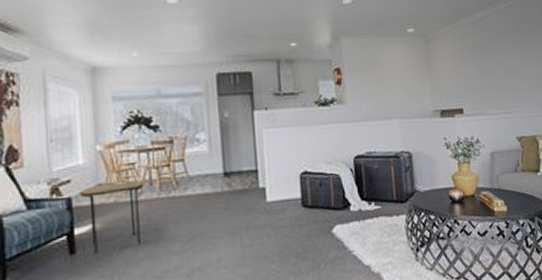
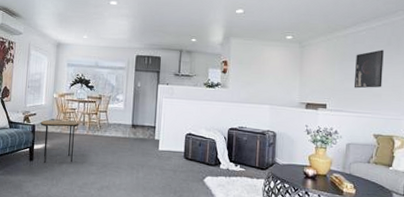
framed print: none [486,36,518,85] -> present [353,49,384,89]

